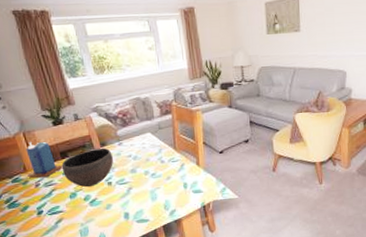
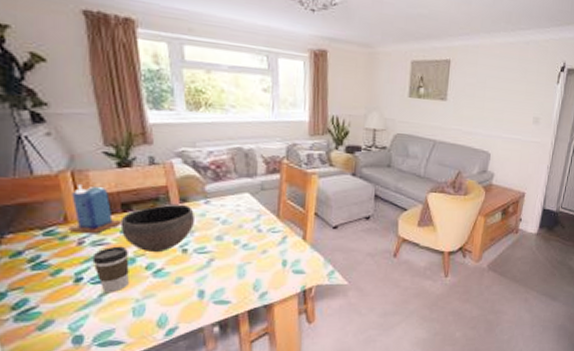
coffee cup: none [46,184,74,220] -> present [92,246,129,292]

